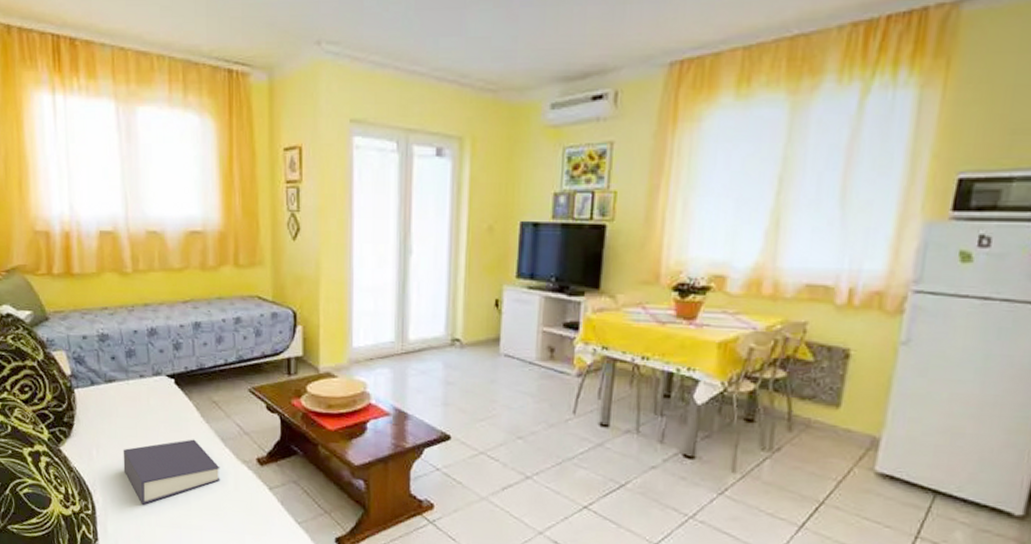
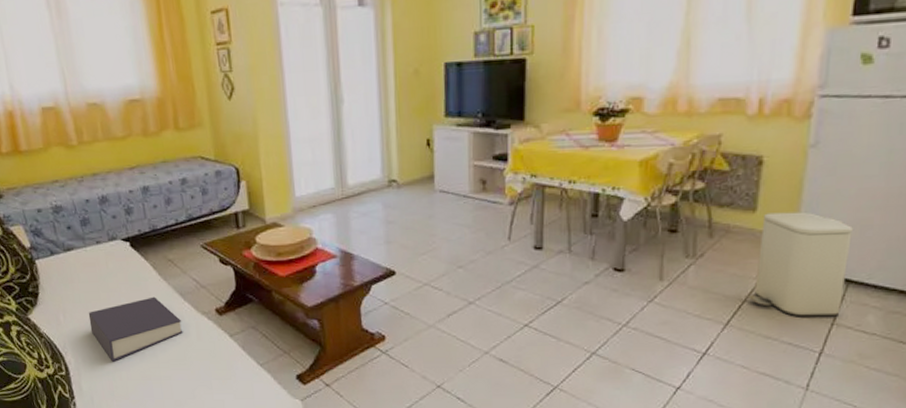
pedal bin: none [826,410,943,530] -> present [748,211,853,317]

